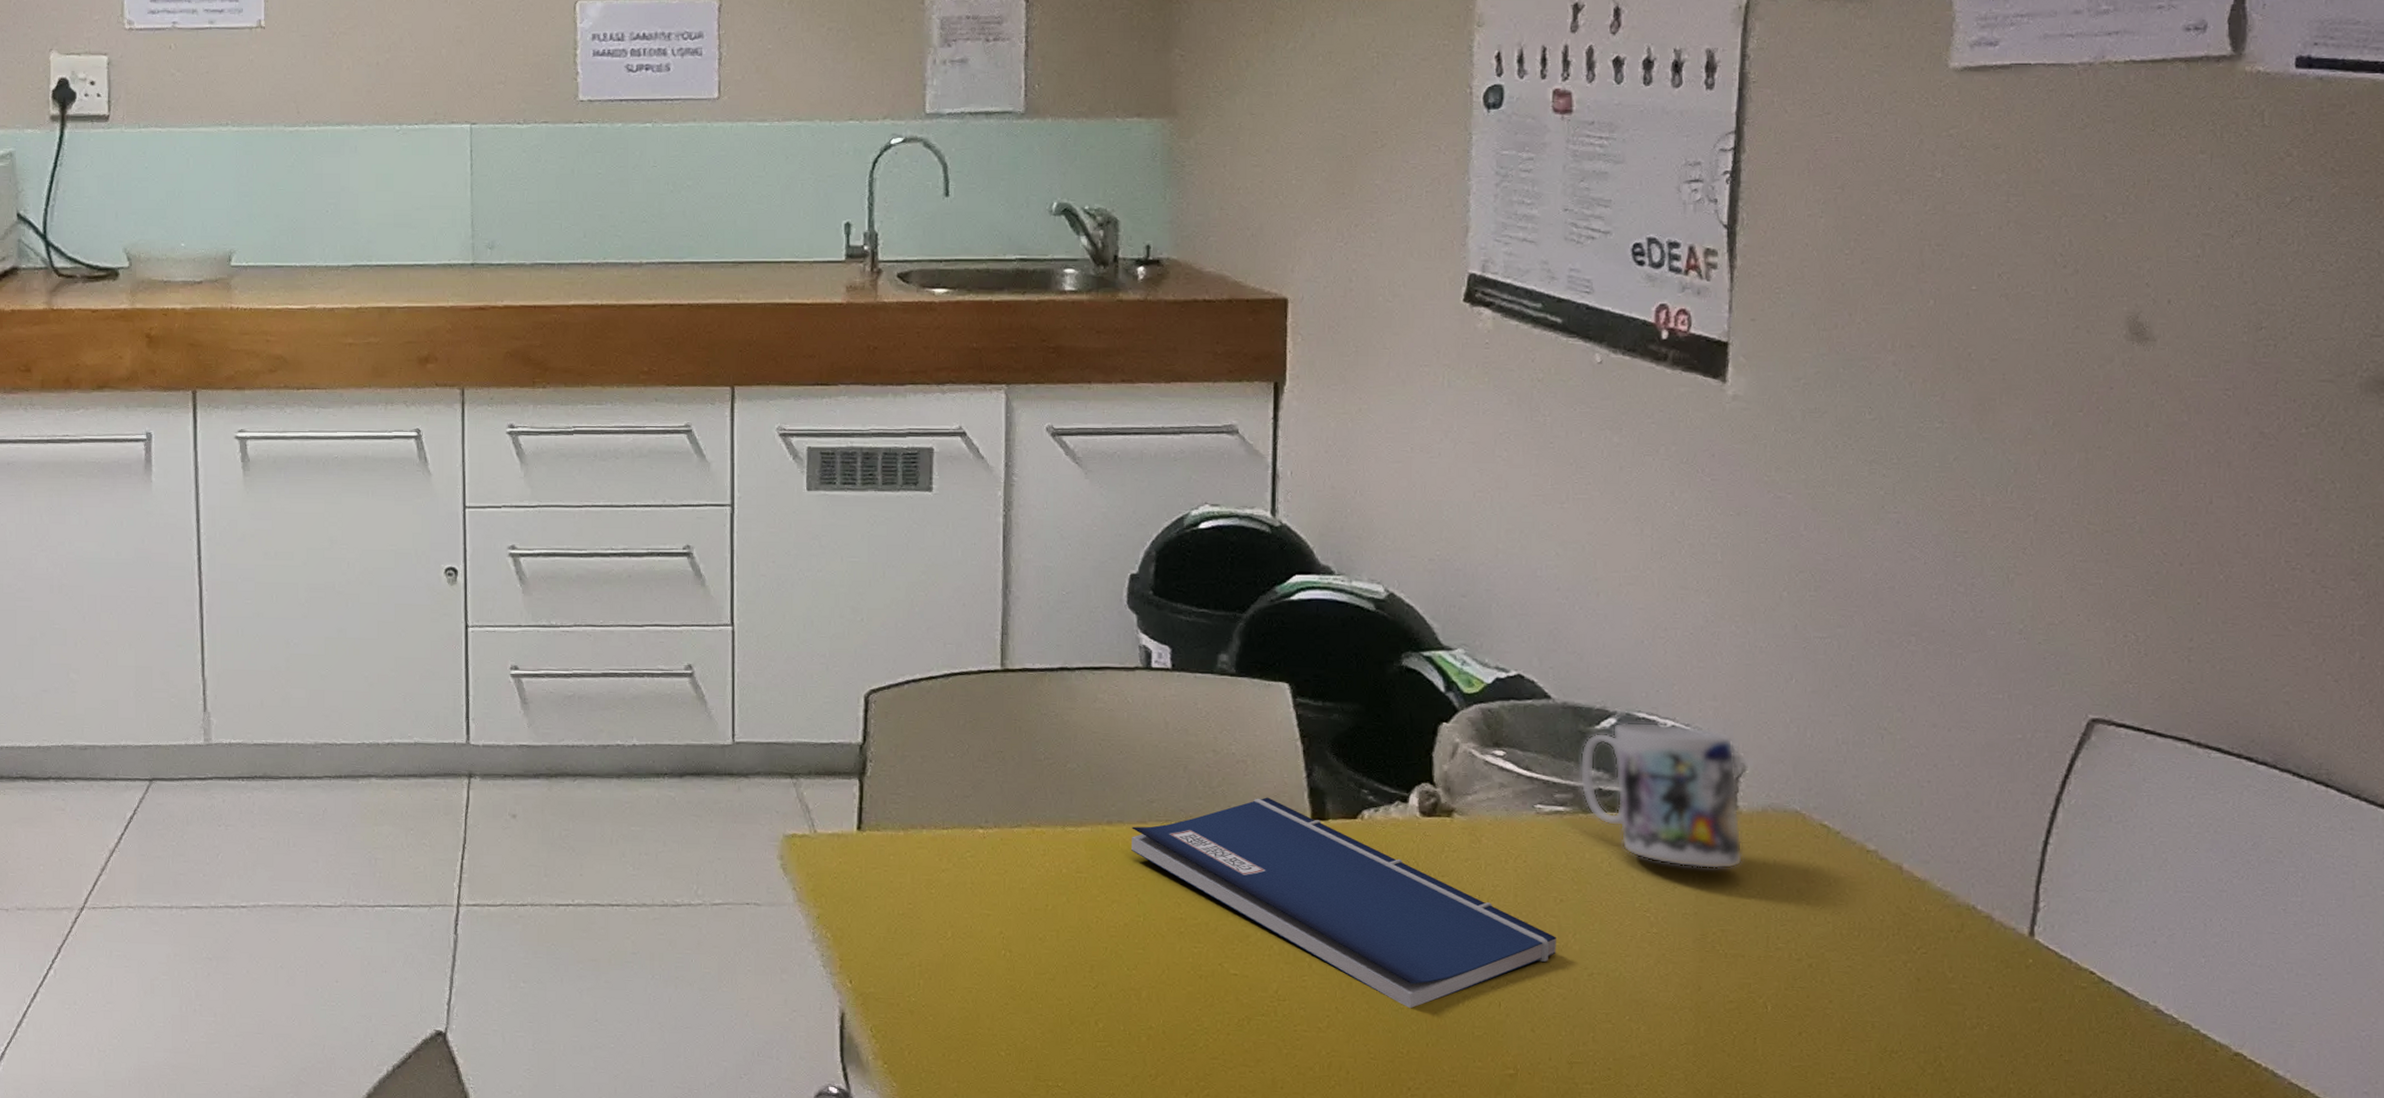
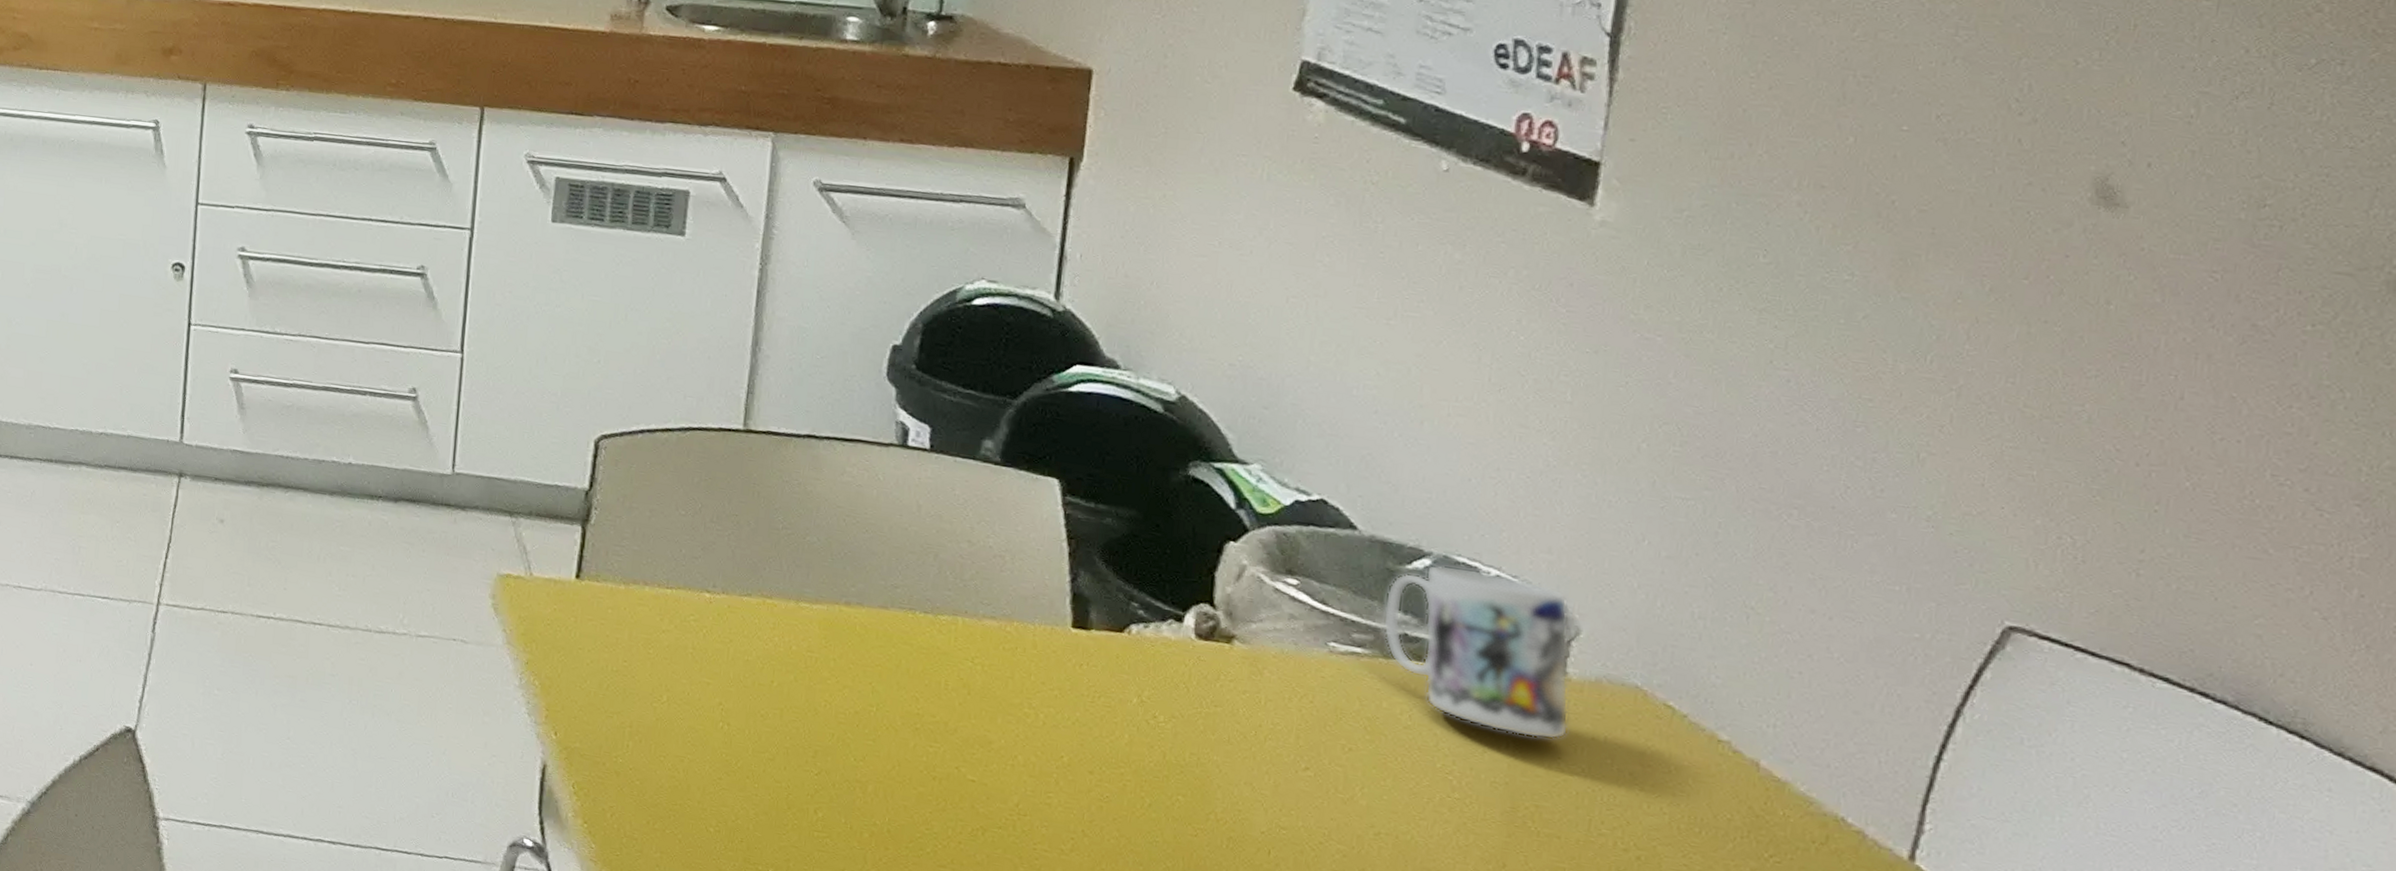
paperback book: present [1131,797,1556,1009] -> none [869,597,1341,843]

